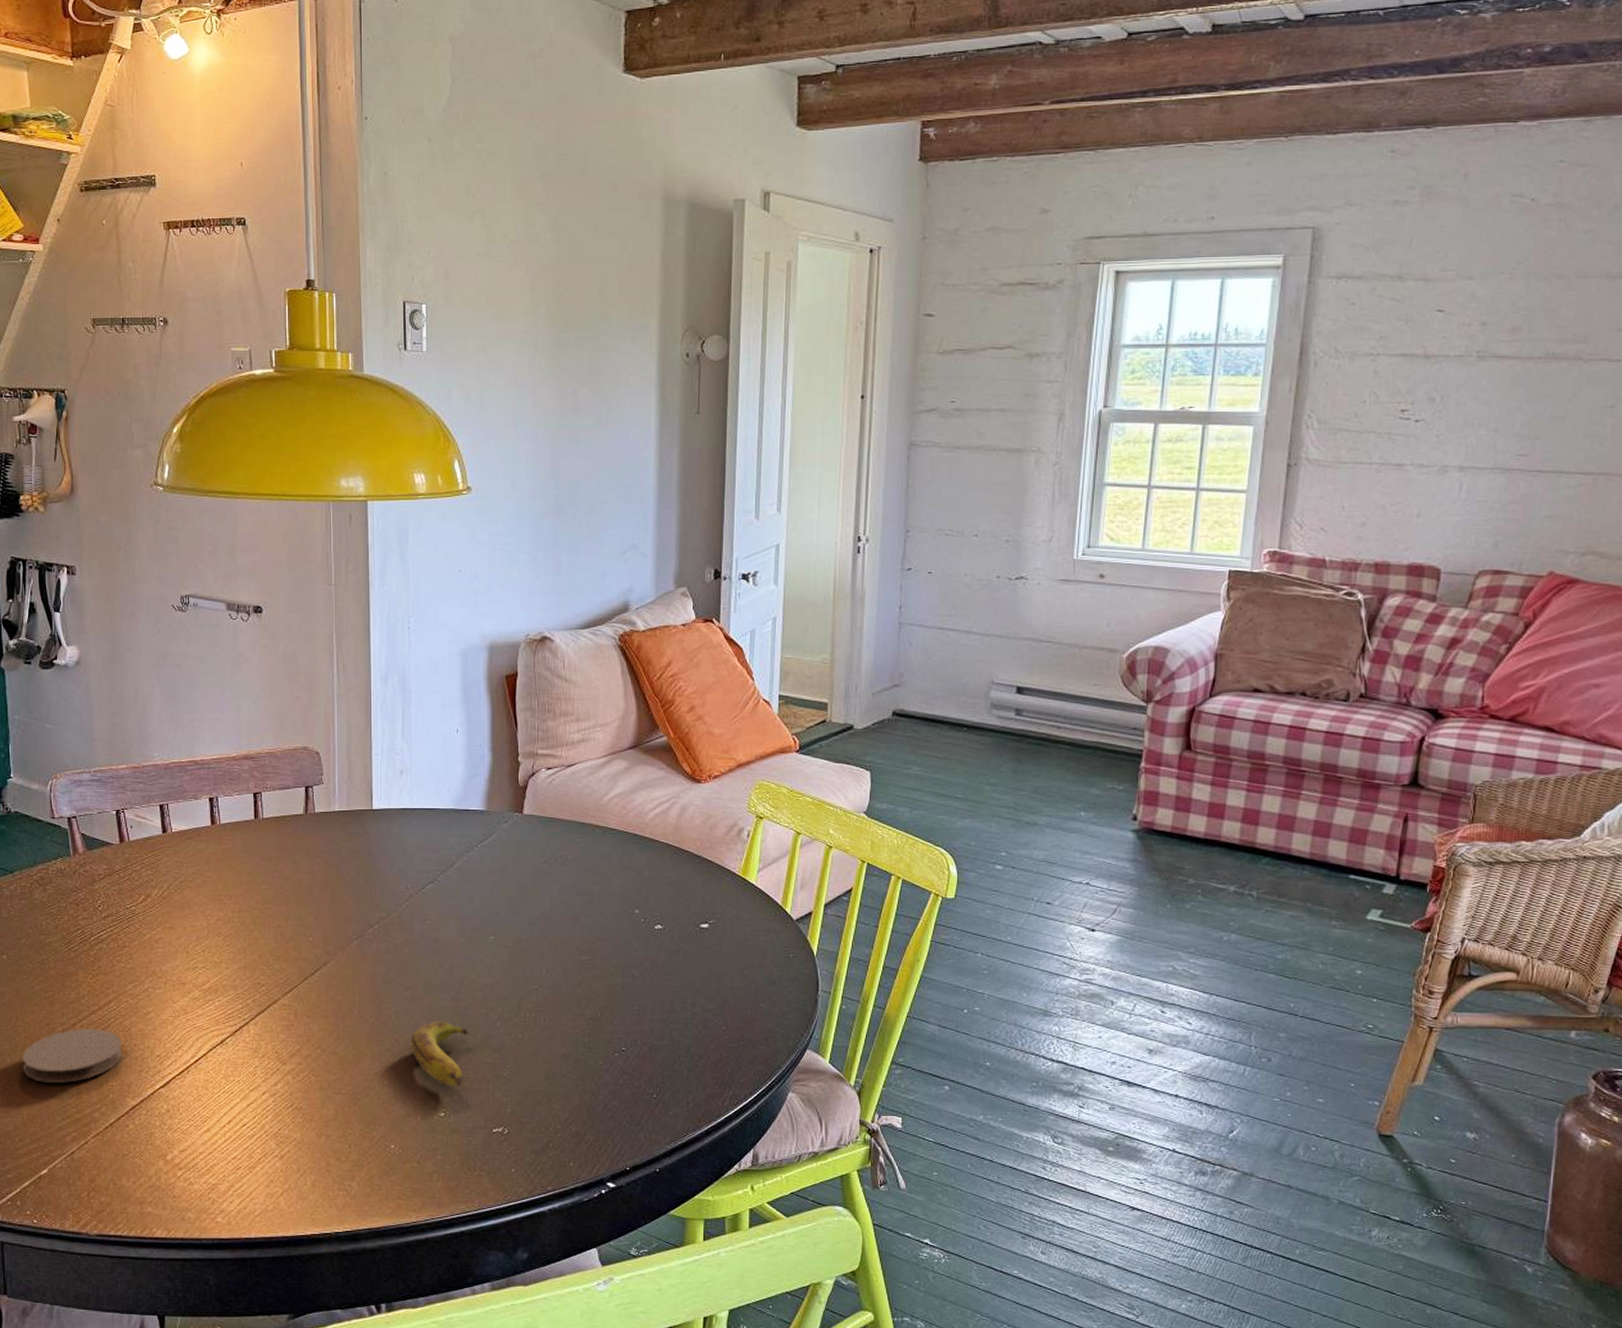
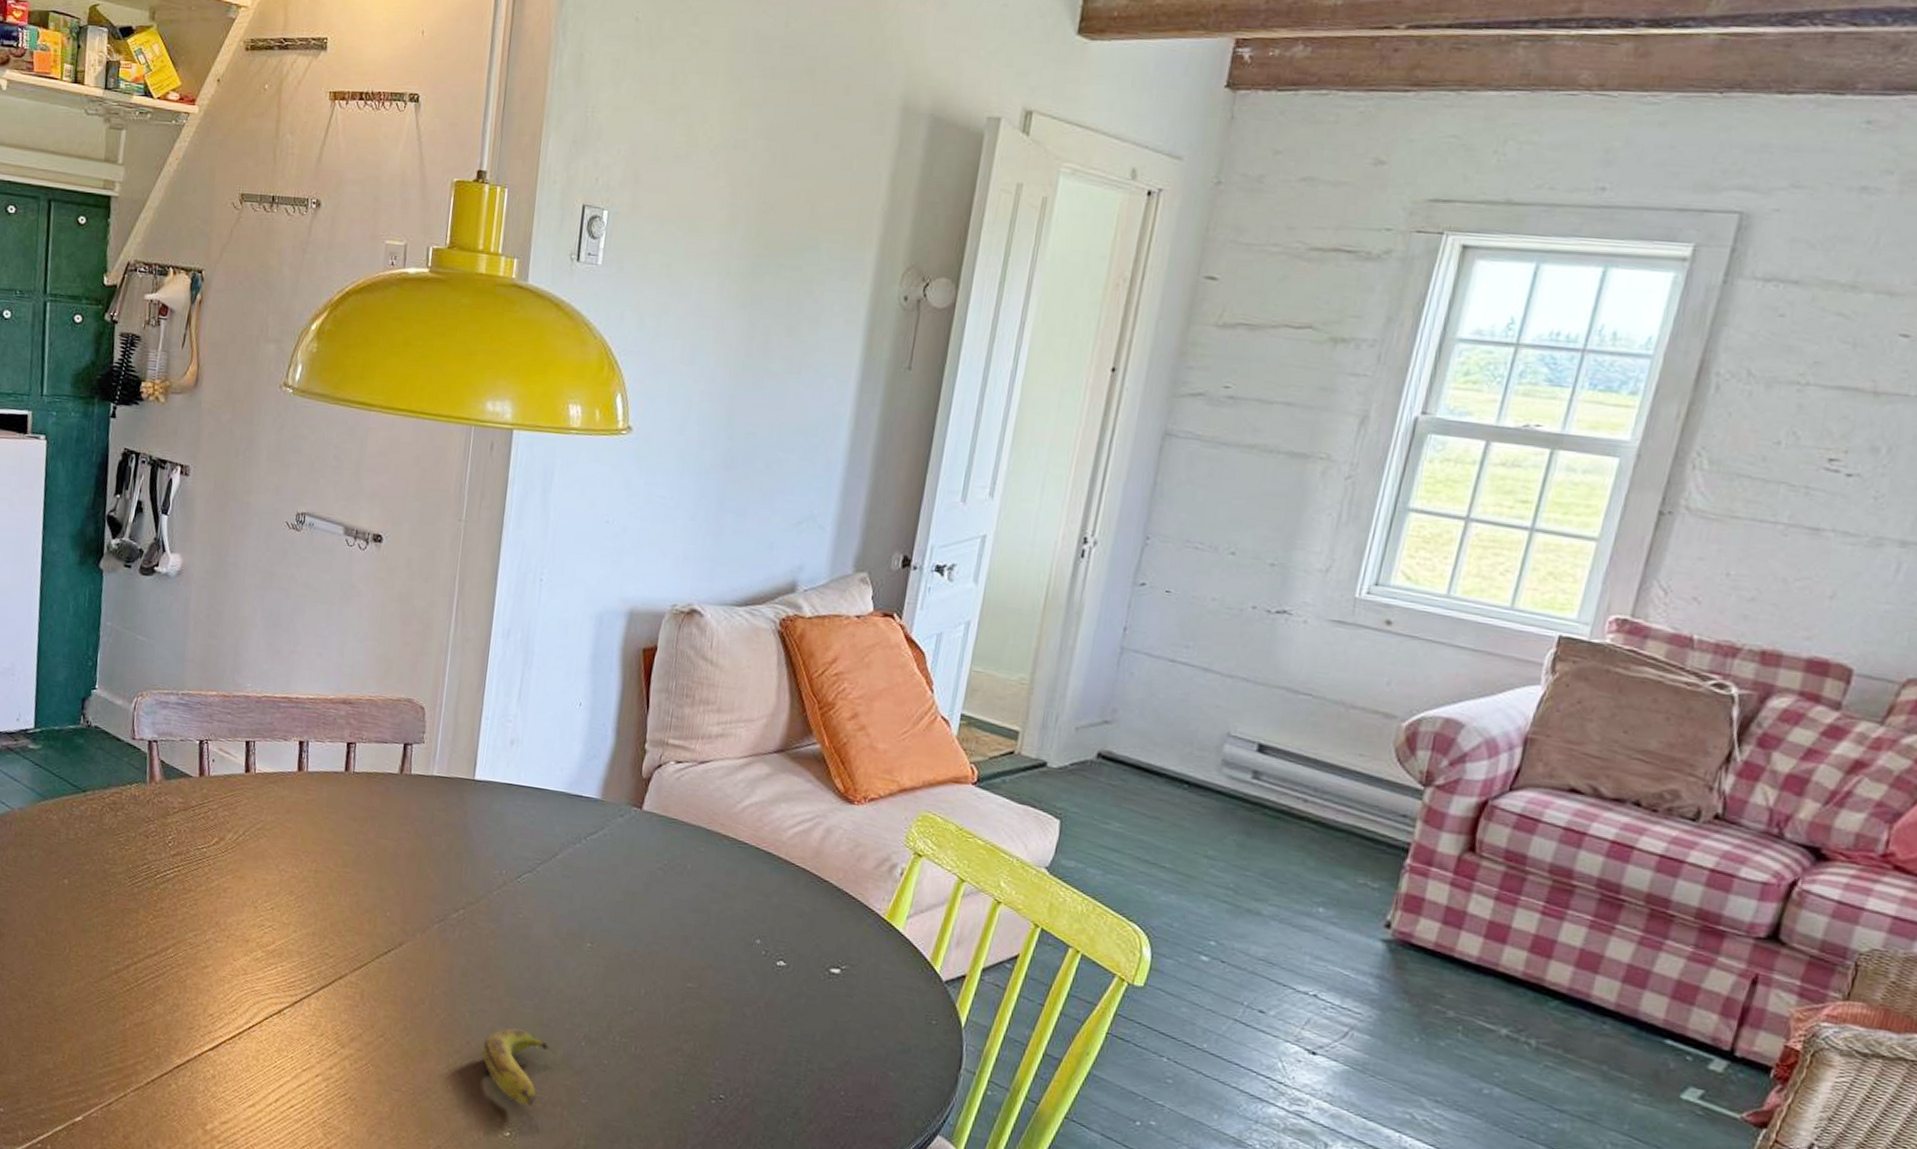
coaster: present [23,1029,122,1083] -> none [70,971,175,1029]

